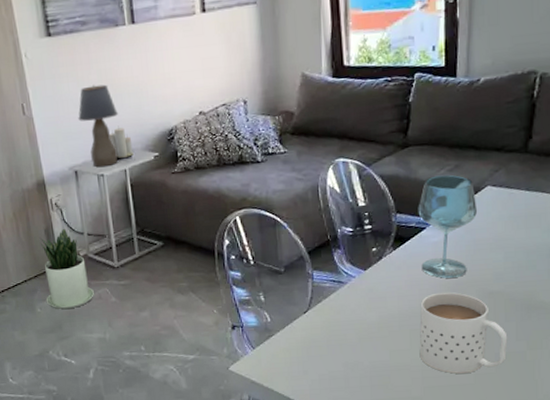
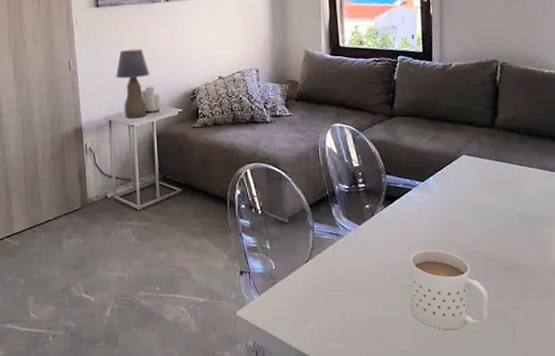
planter: present [40,228,94,310] -> none [72,171,117,247]
wine glass: present [418,174,478,278] -> none [404,143,456,236]

